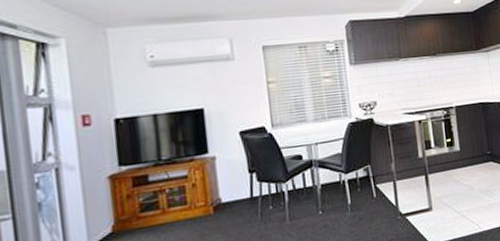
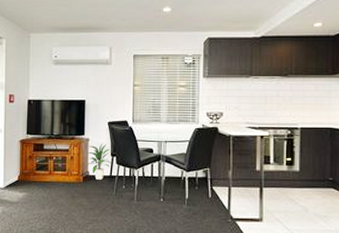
indoor plant: none [214,159,251,206] -> present [87,143,112,180]

